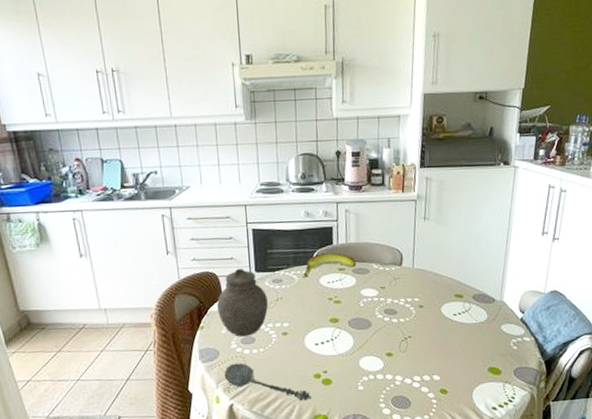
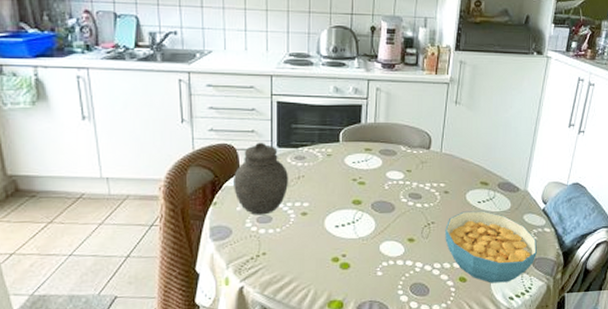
spoon: present [224,363,312,401] -> none [235,243,328,285]
banana: present [303,253,356,276] -> none [328,132,383,154]
cereal bowl: none [422,323,518,394] -> present [445,210,537,283]

